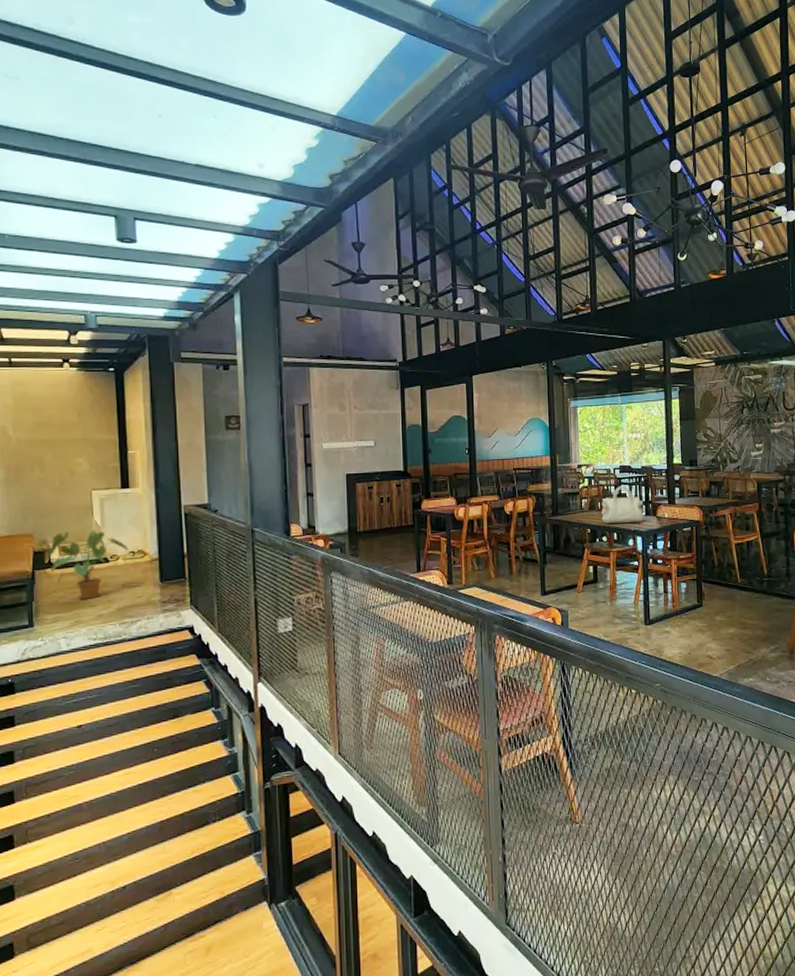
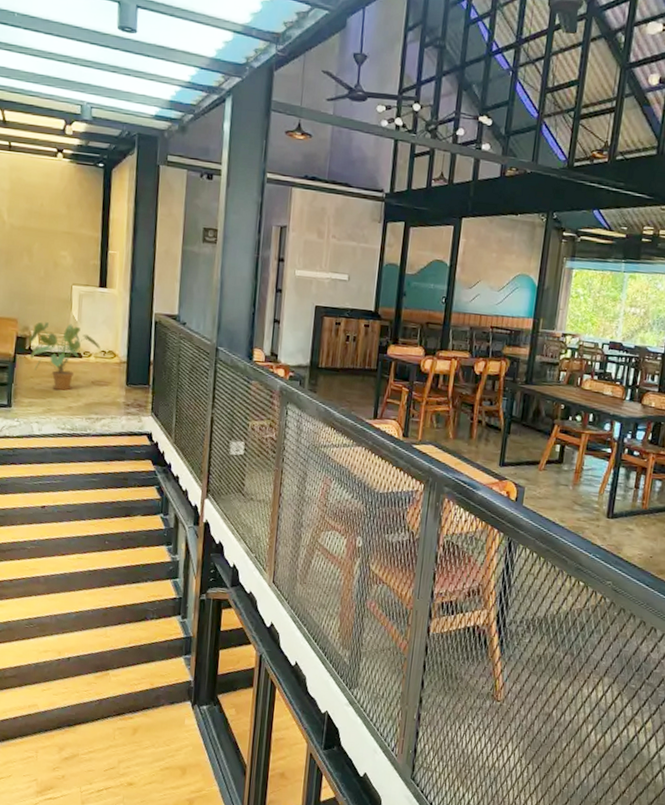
shoulder bag: present [601,486,646,524] -> none [579,363,630,407]

